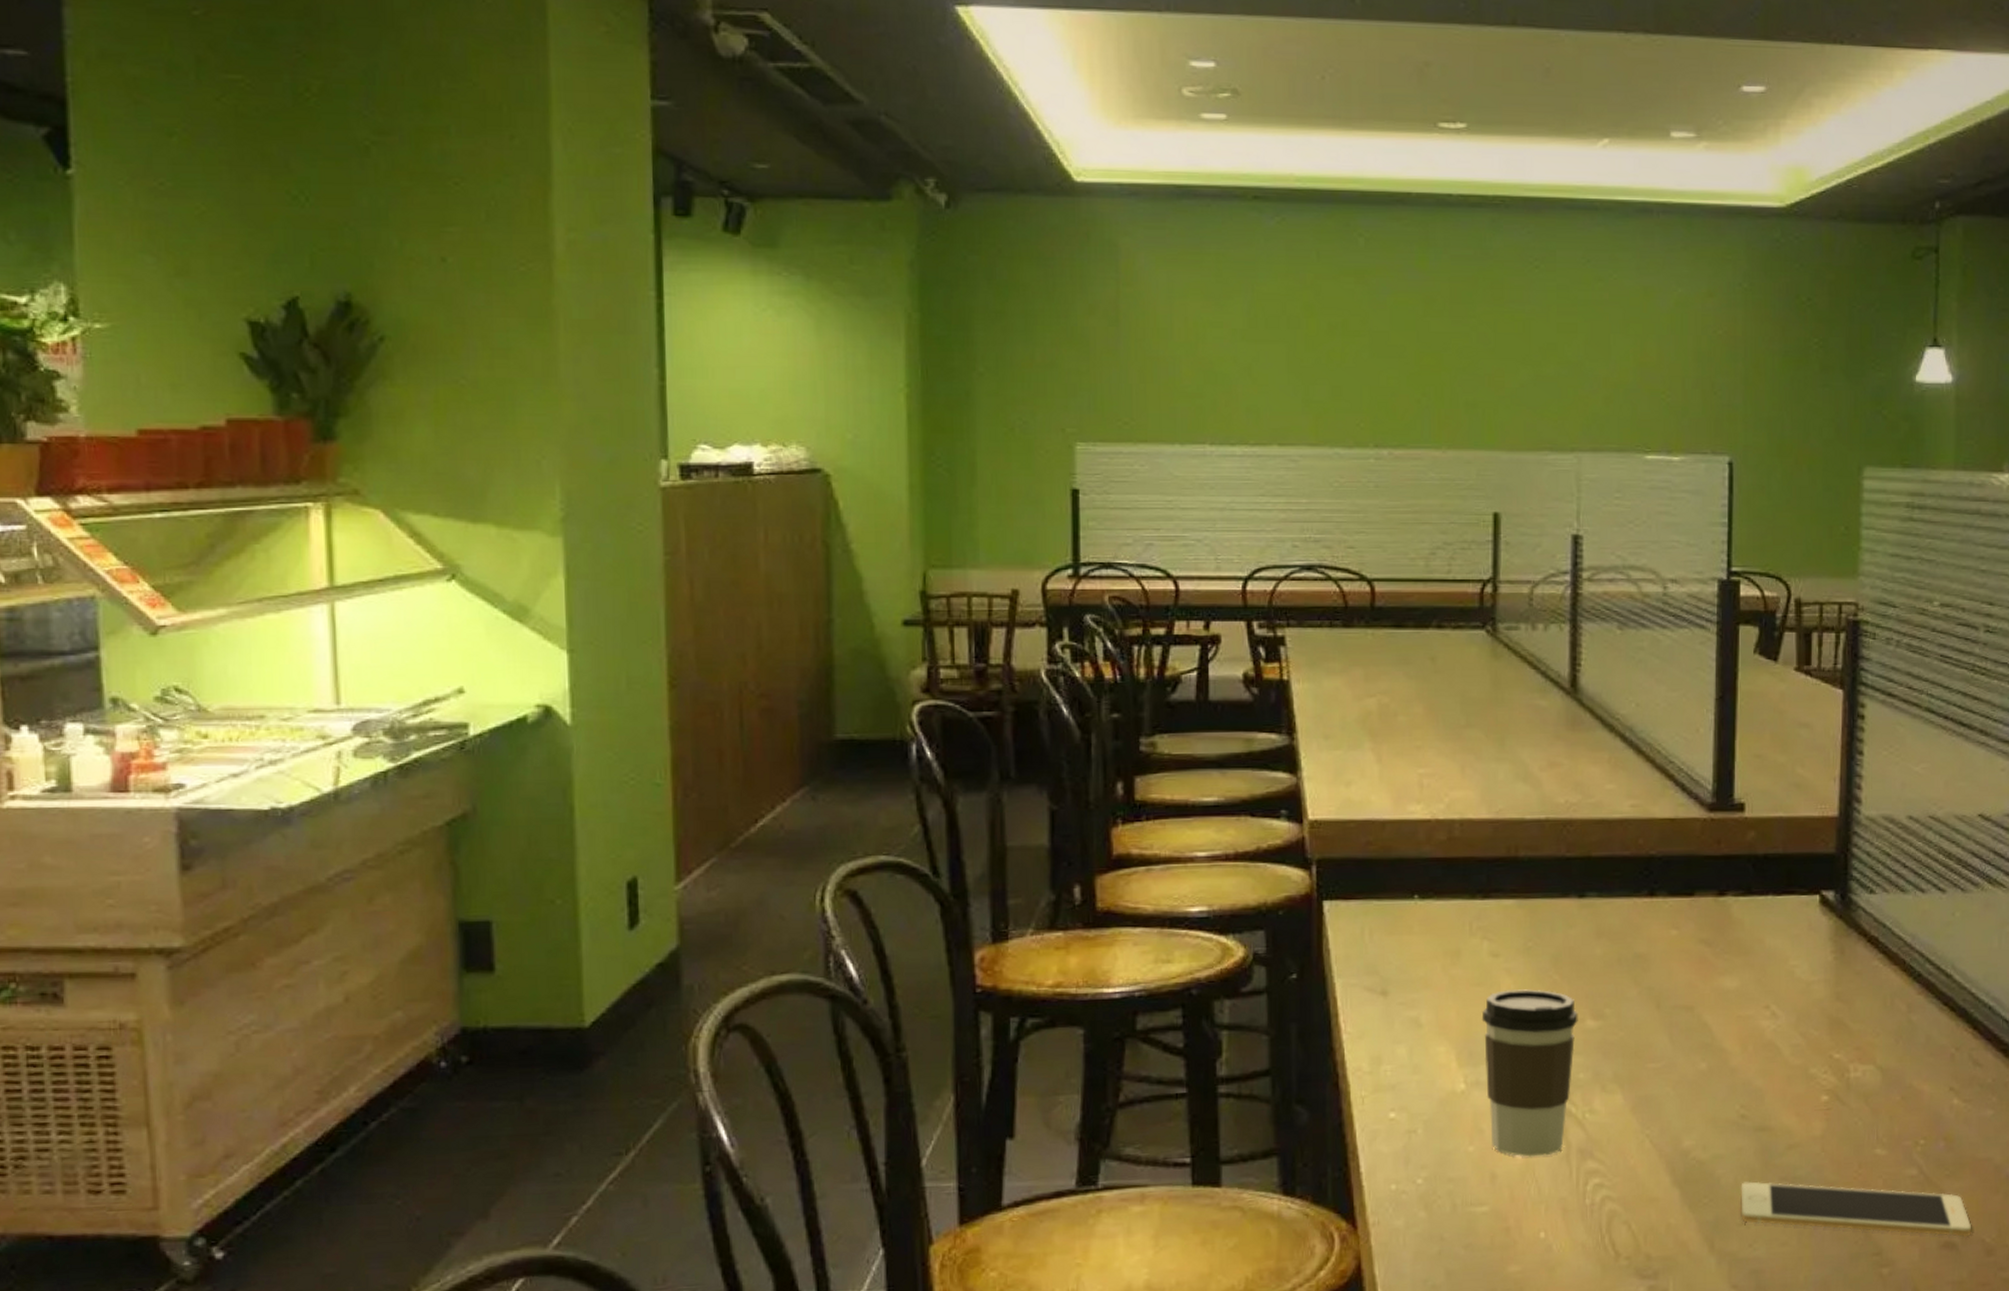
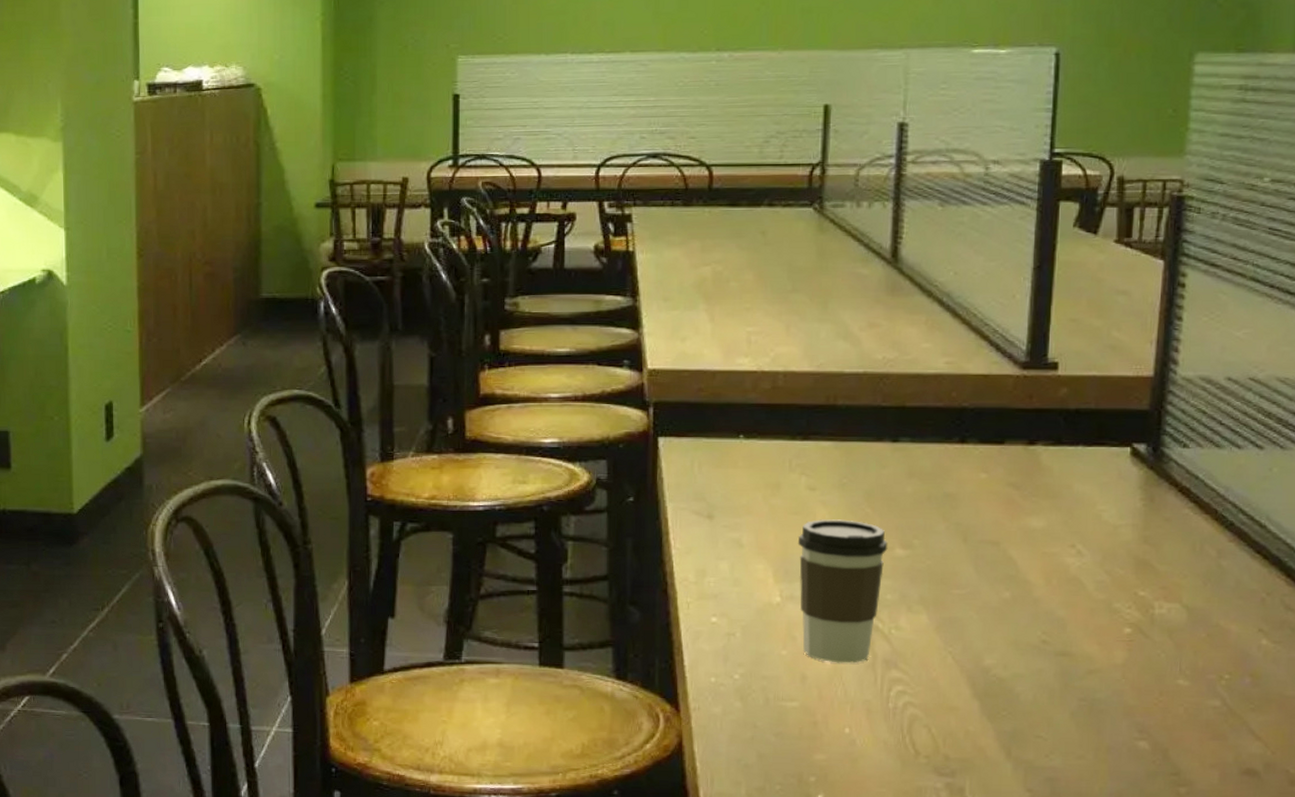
cell phone: present [1741,1181,1972,1237] -> none [1039,699,1276,767]

